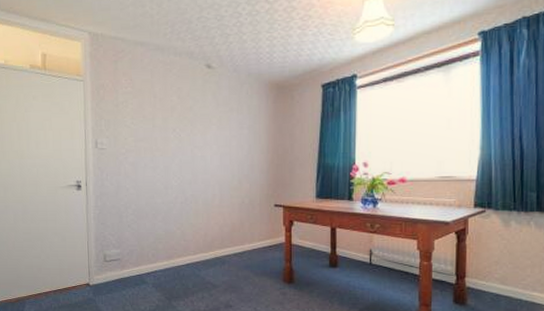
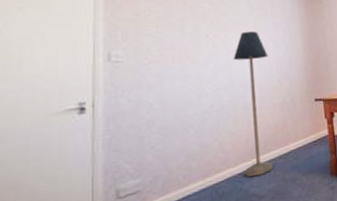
floor lamp: none [197,127,231,267] -> present [233,31,273,177]

